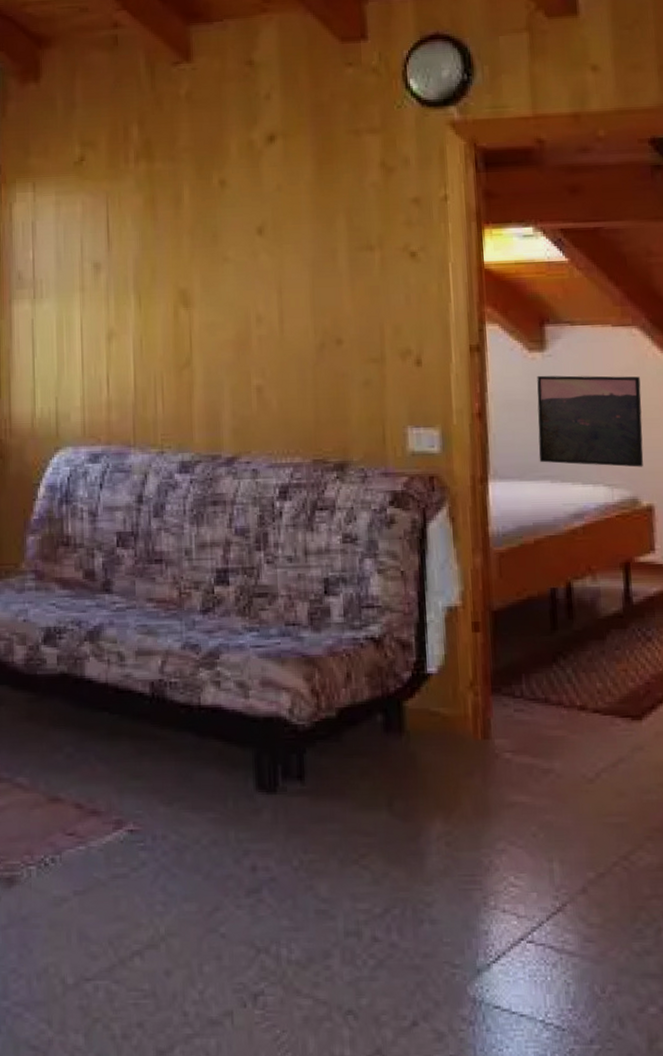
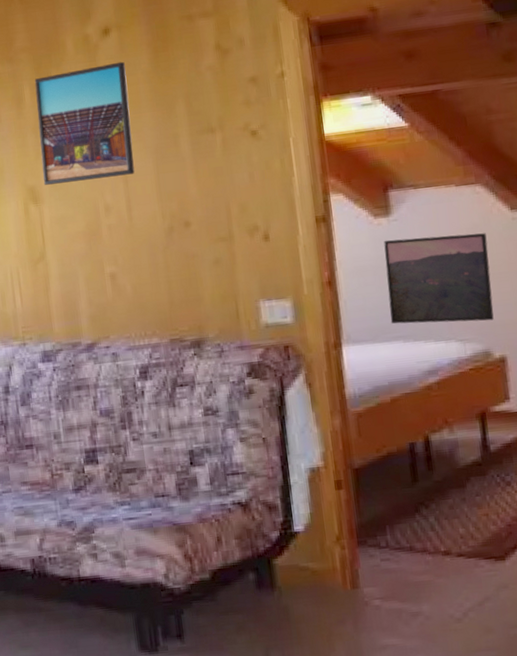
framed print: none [195,170,290,289] -> present [34,61,135,185]

